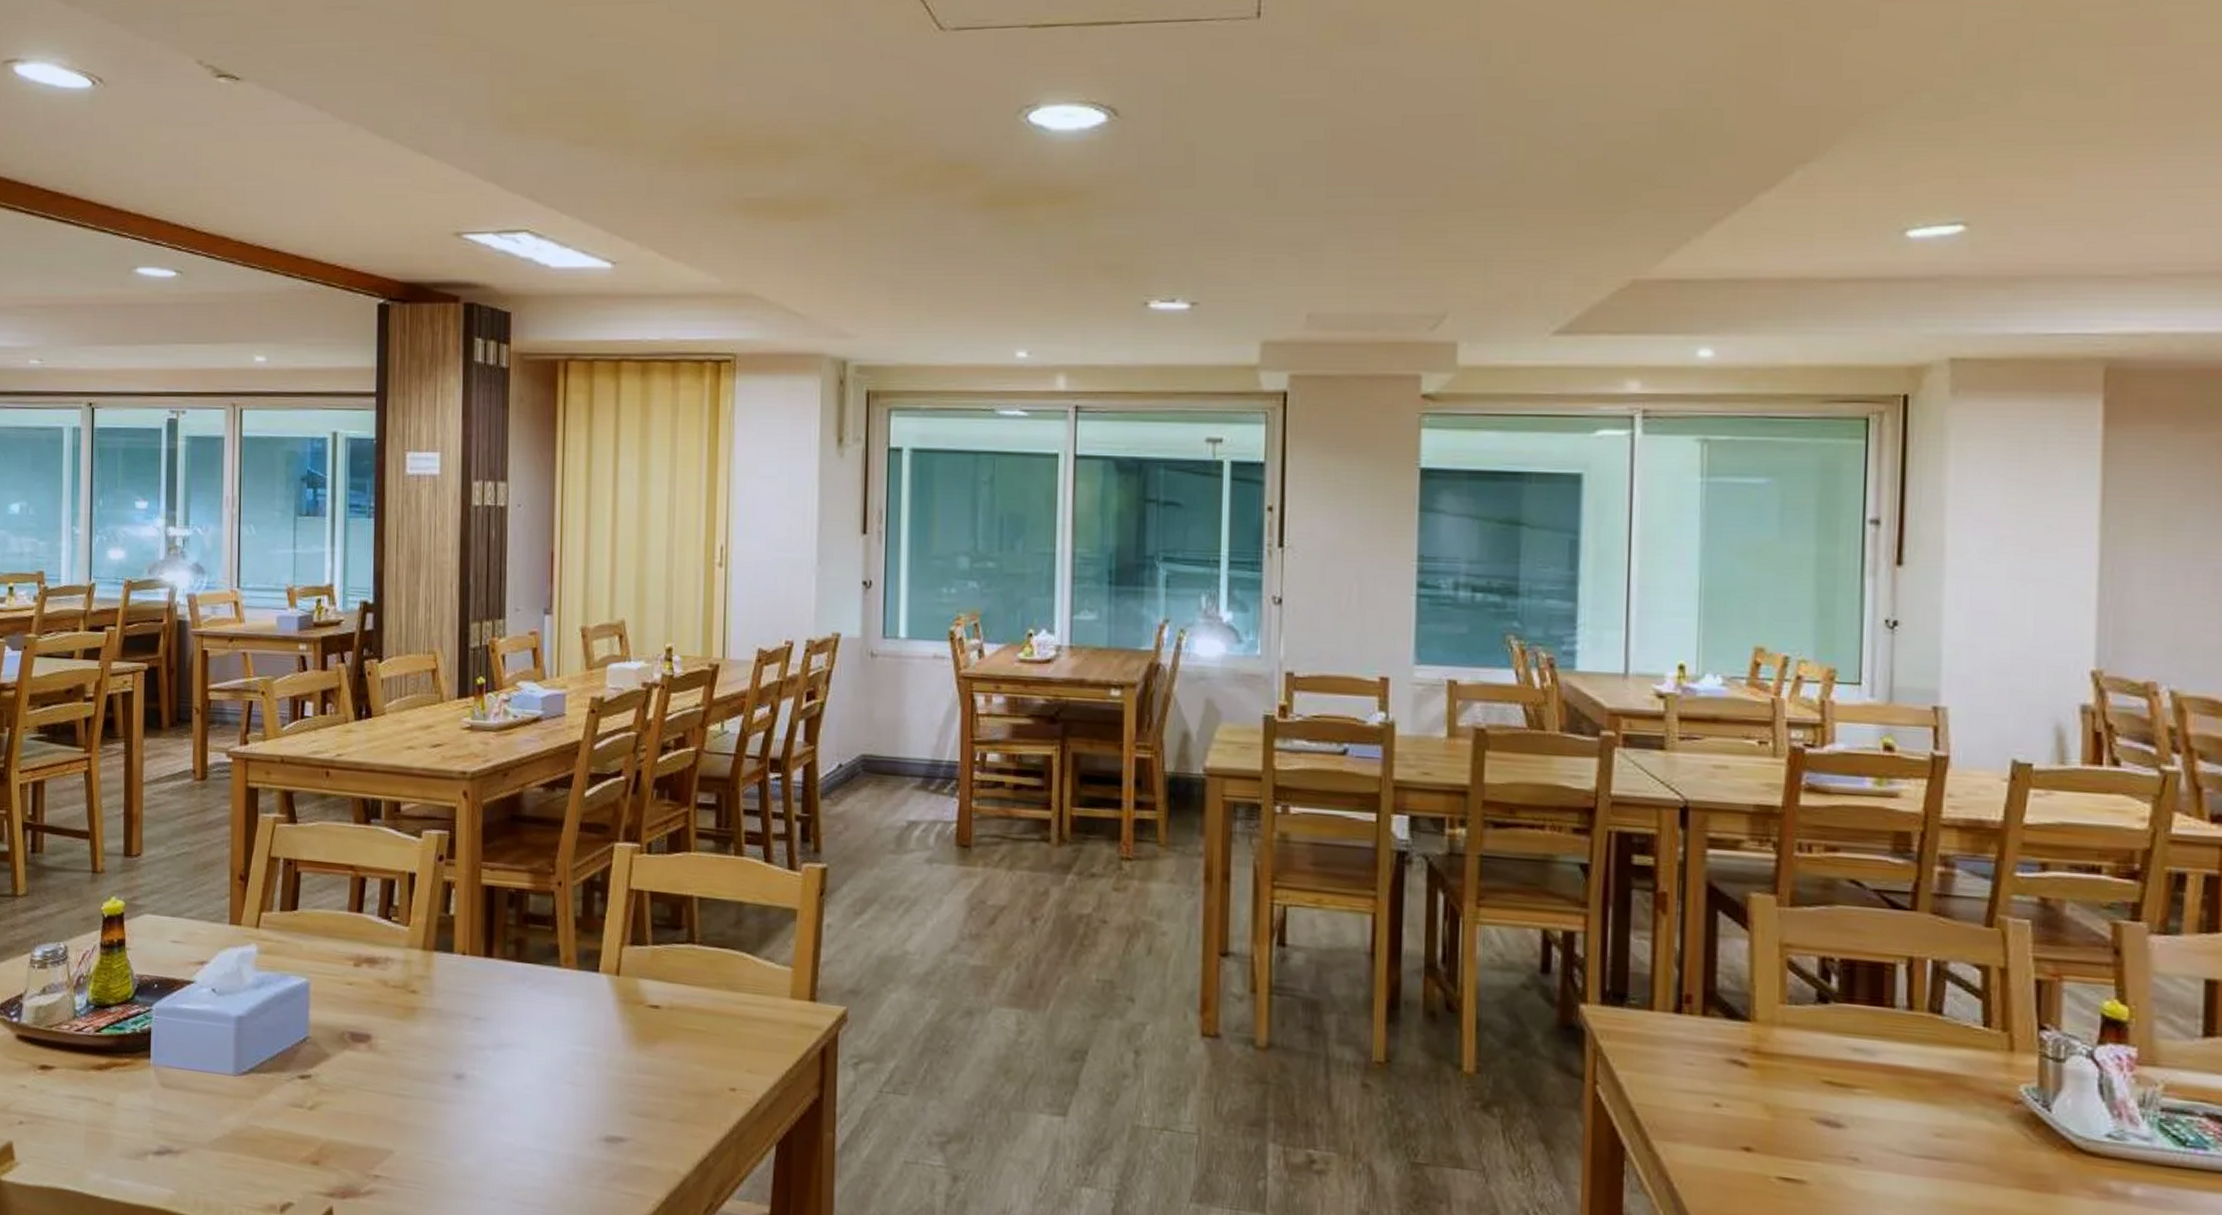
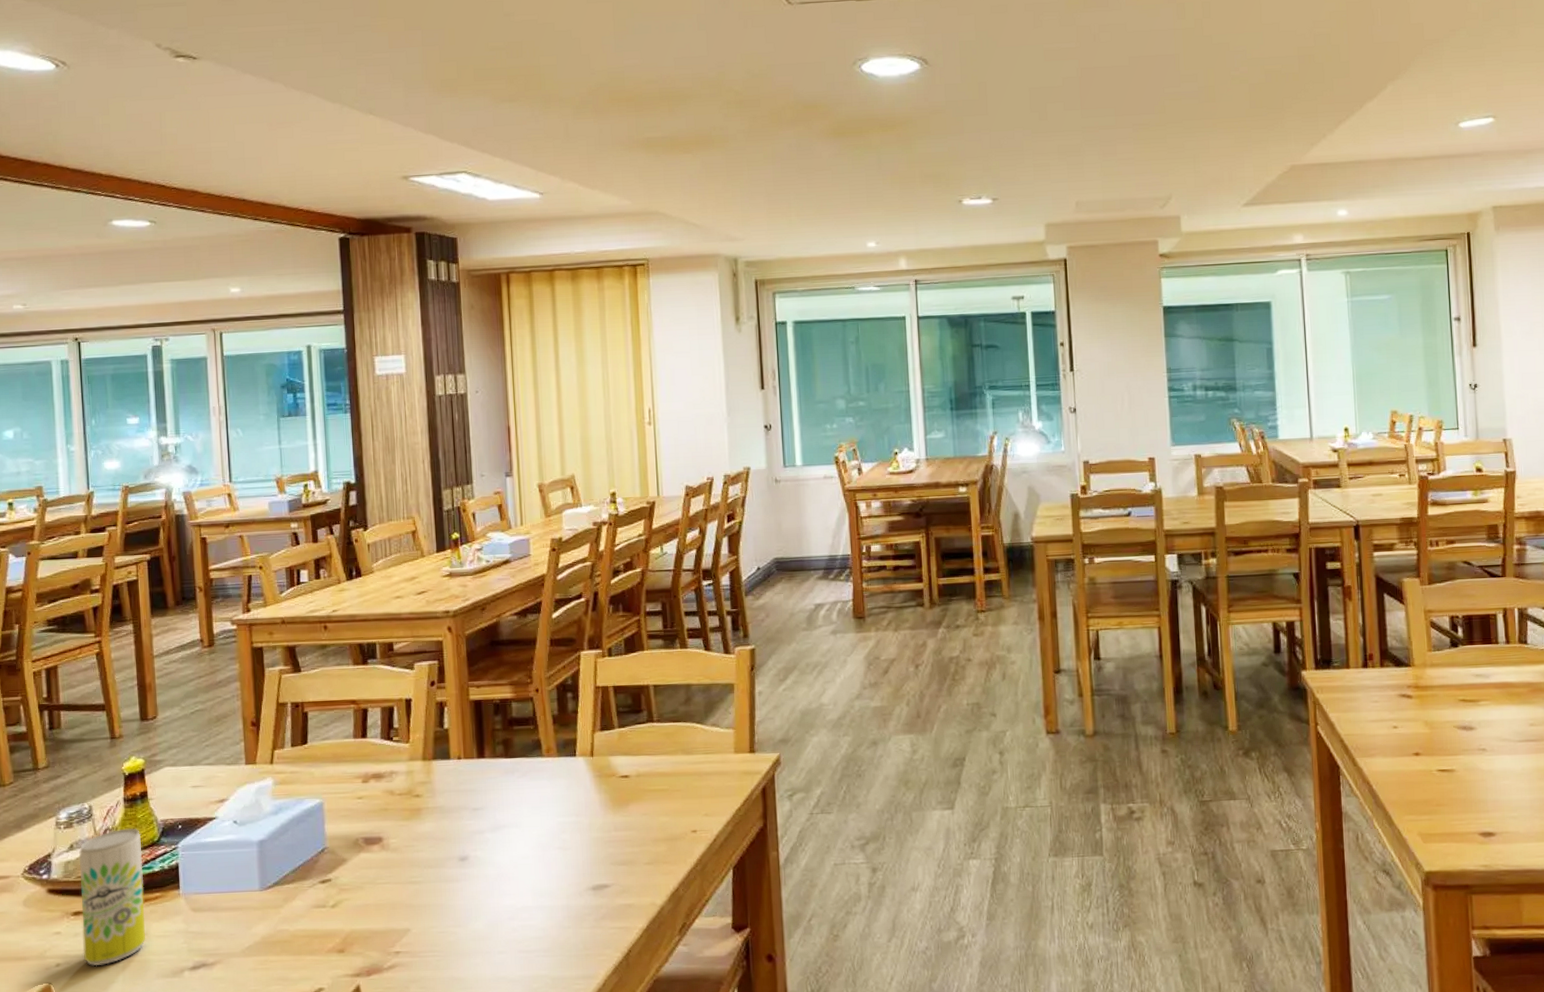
beverage can: none [47,978,116,1132] -> present [78,828,145,967]

